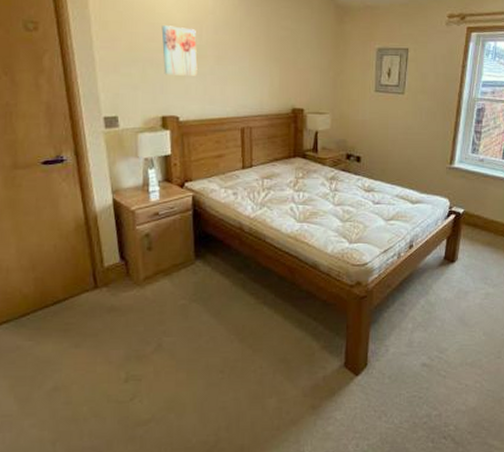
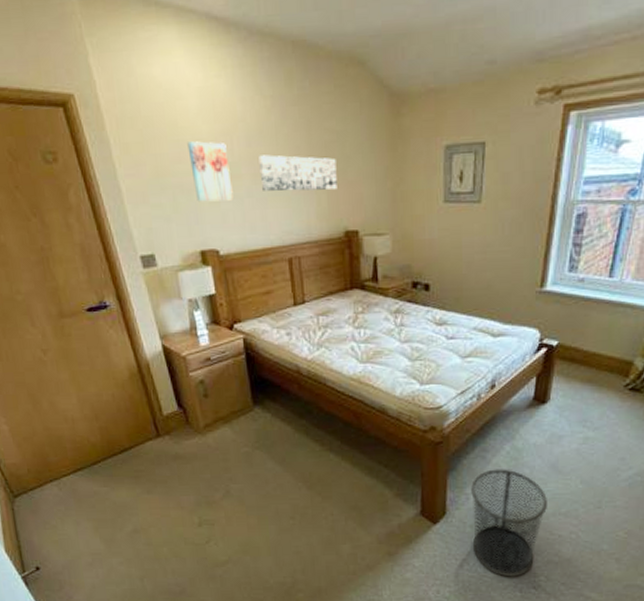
wall art: none [223,42,289,75] -> present [258,155,337,192]
waste bin: none [390,321,456,427] -> present [471,469,547,577]

